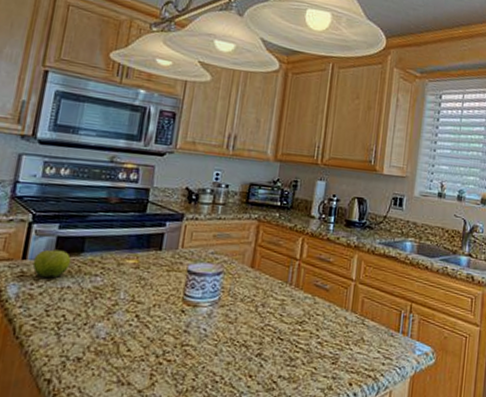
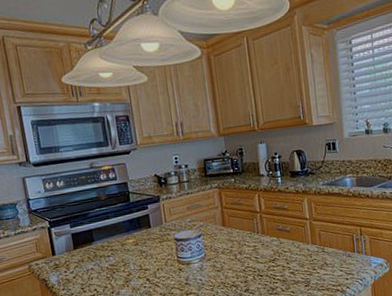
fruit: present [32,248,72,278] -> none [60,242,88,266]

